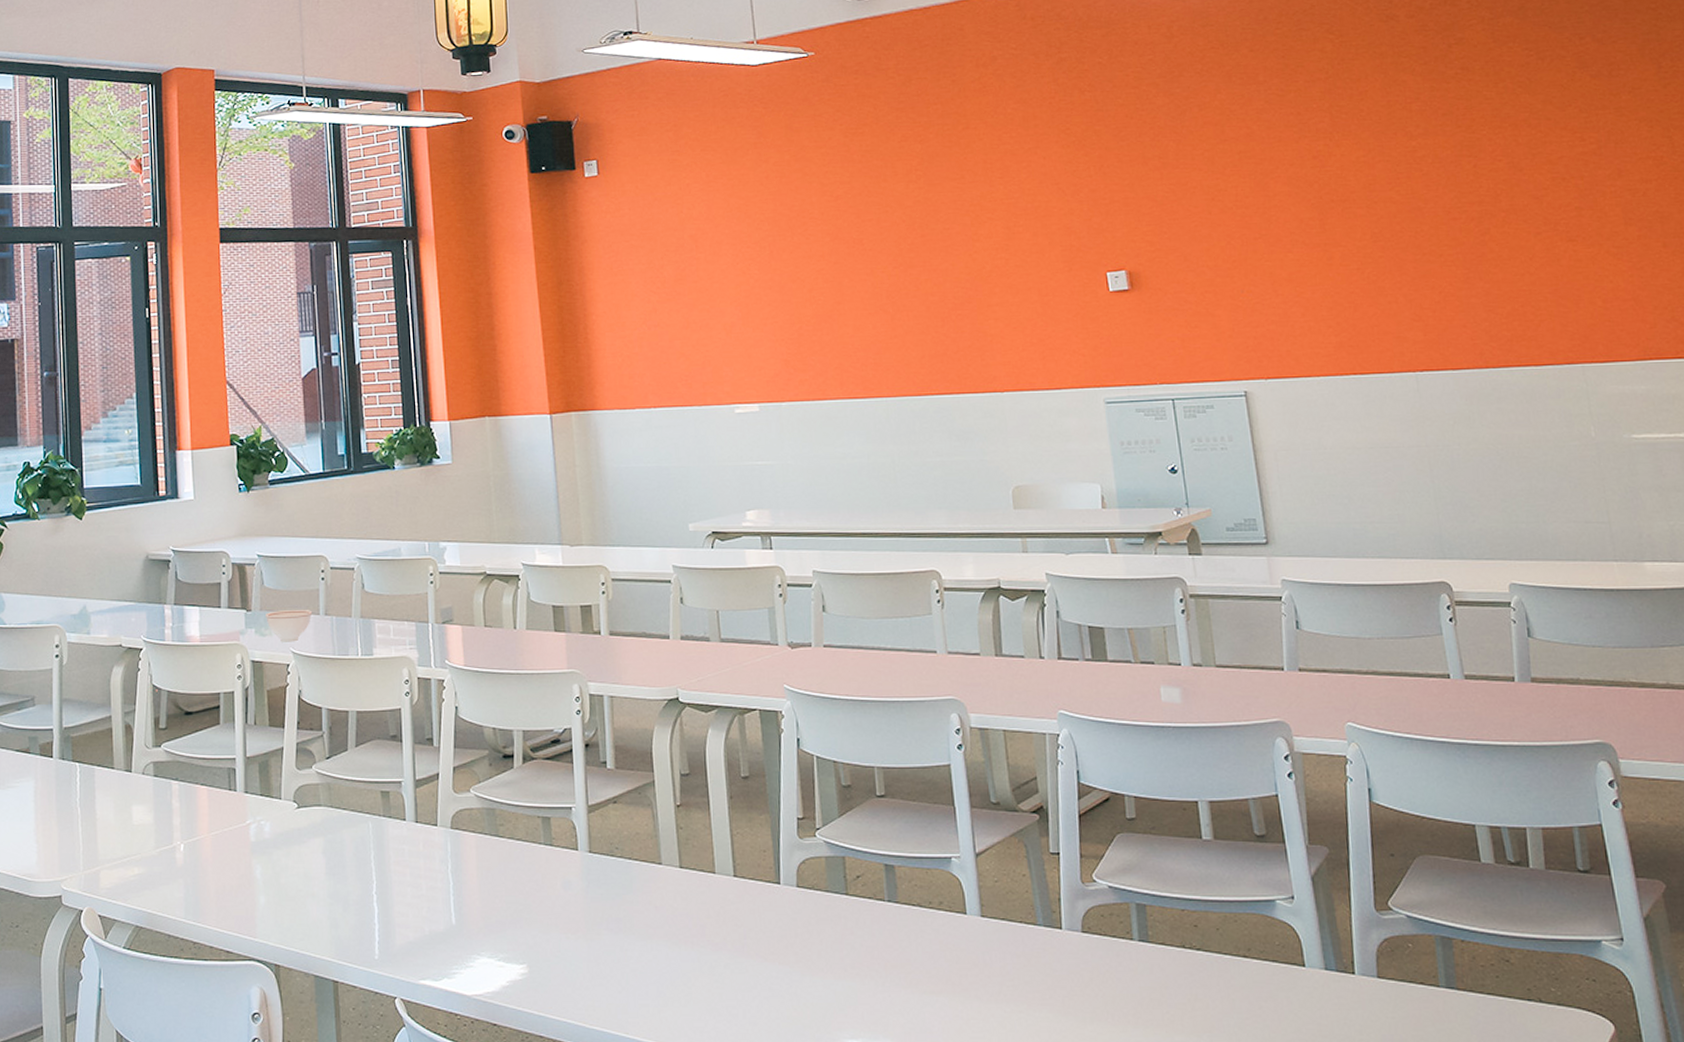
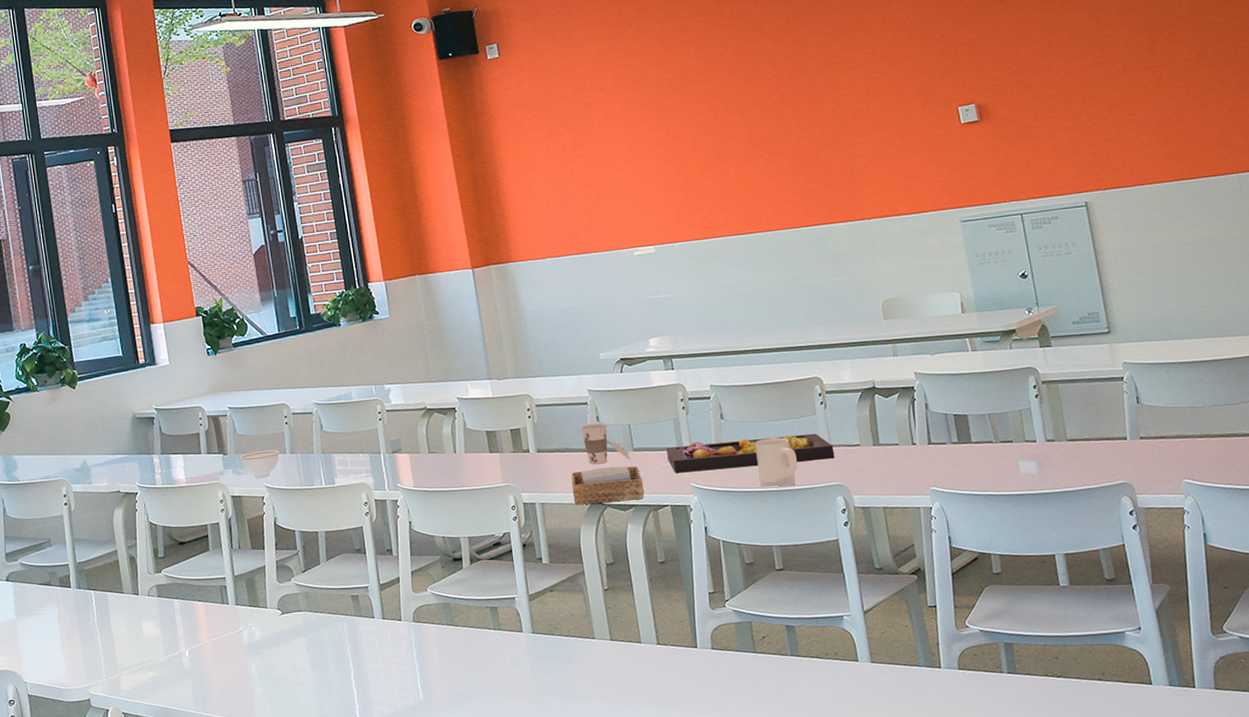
napkin holder: none [647,658,729,703] -> present [571,465,644,506]
cup: none [660,605,716,656] -> present [579,423,630,465]
food tray: none [758,636,951,672] -> present [666,433,835,473]
cup: none [859,638,908,699] -> present [754,437,798,489]

